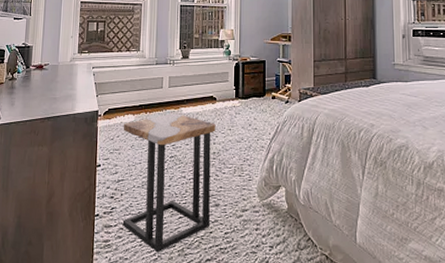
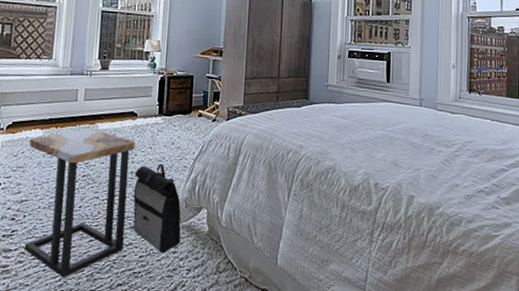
backpack: none [216,144,262,230] -> present [133,163,182,253]

